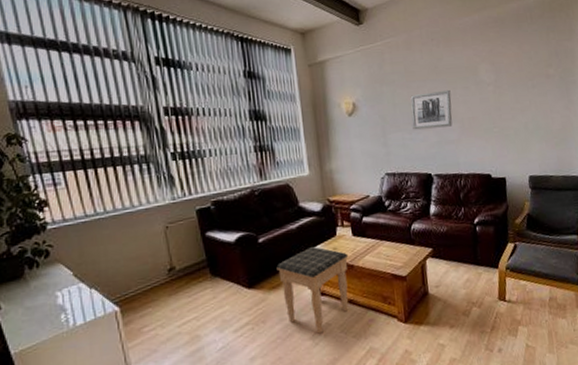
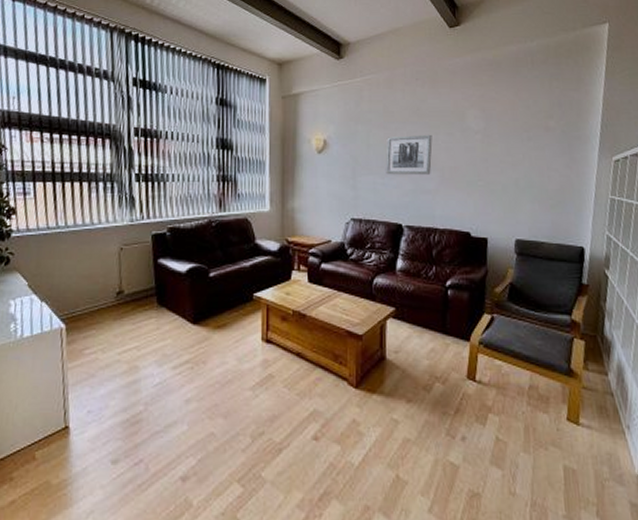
footstool: present [276,247,349,334] -> none [224,289,302,385]

